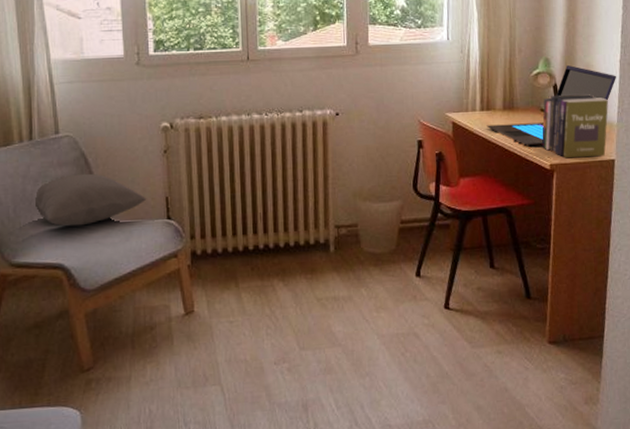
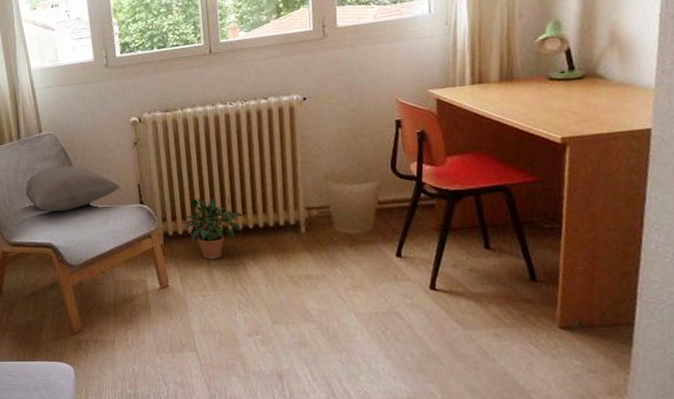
potted plant: none [213,213,275,281] -> present [184,197,244,259]
laptop: present [486,65,617,147] -> none [479,26,655,120]
books: present [542,94,608,159] -> none [550,57,642,130]

